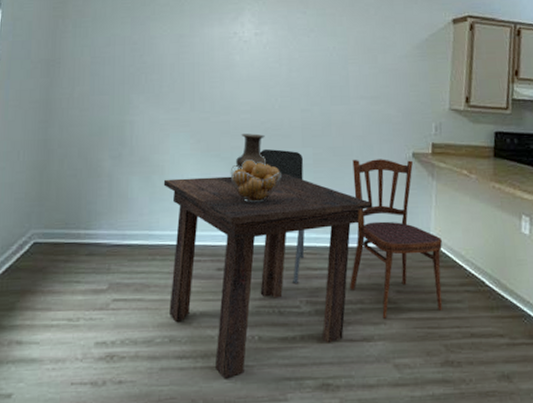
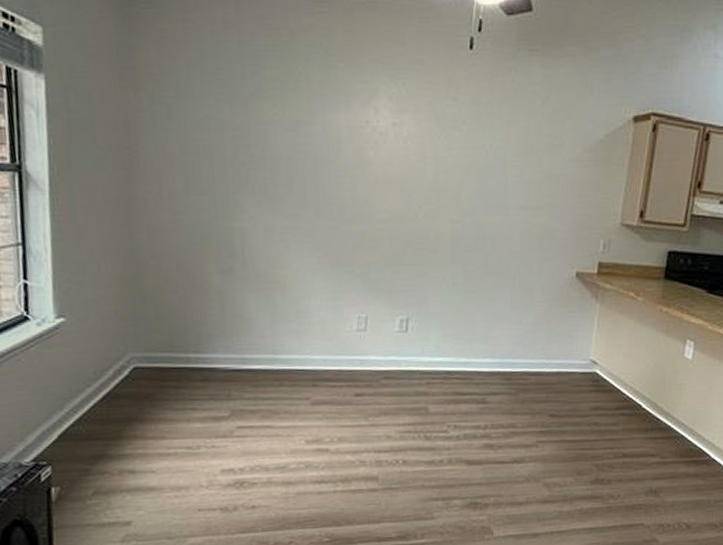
dining table: present [163,174,373,379] -> none [286,293,529,501]
fruit basket: present [230,159,283,203] -> none [366,277,428,325]
vase: present [236,133,267,169] -> none [373,247,410,287]
dining chair: present [260,148,305,283] -> none [402,264,453,408]
dining chair: present [349,159,443,319] -> none [500,278,601,442]

